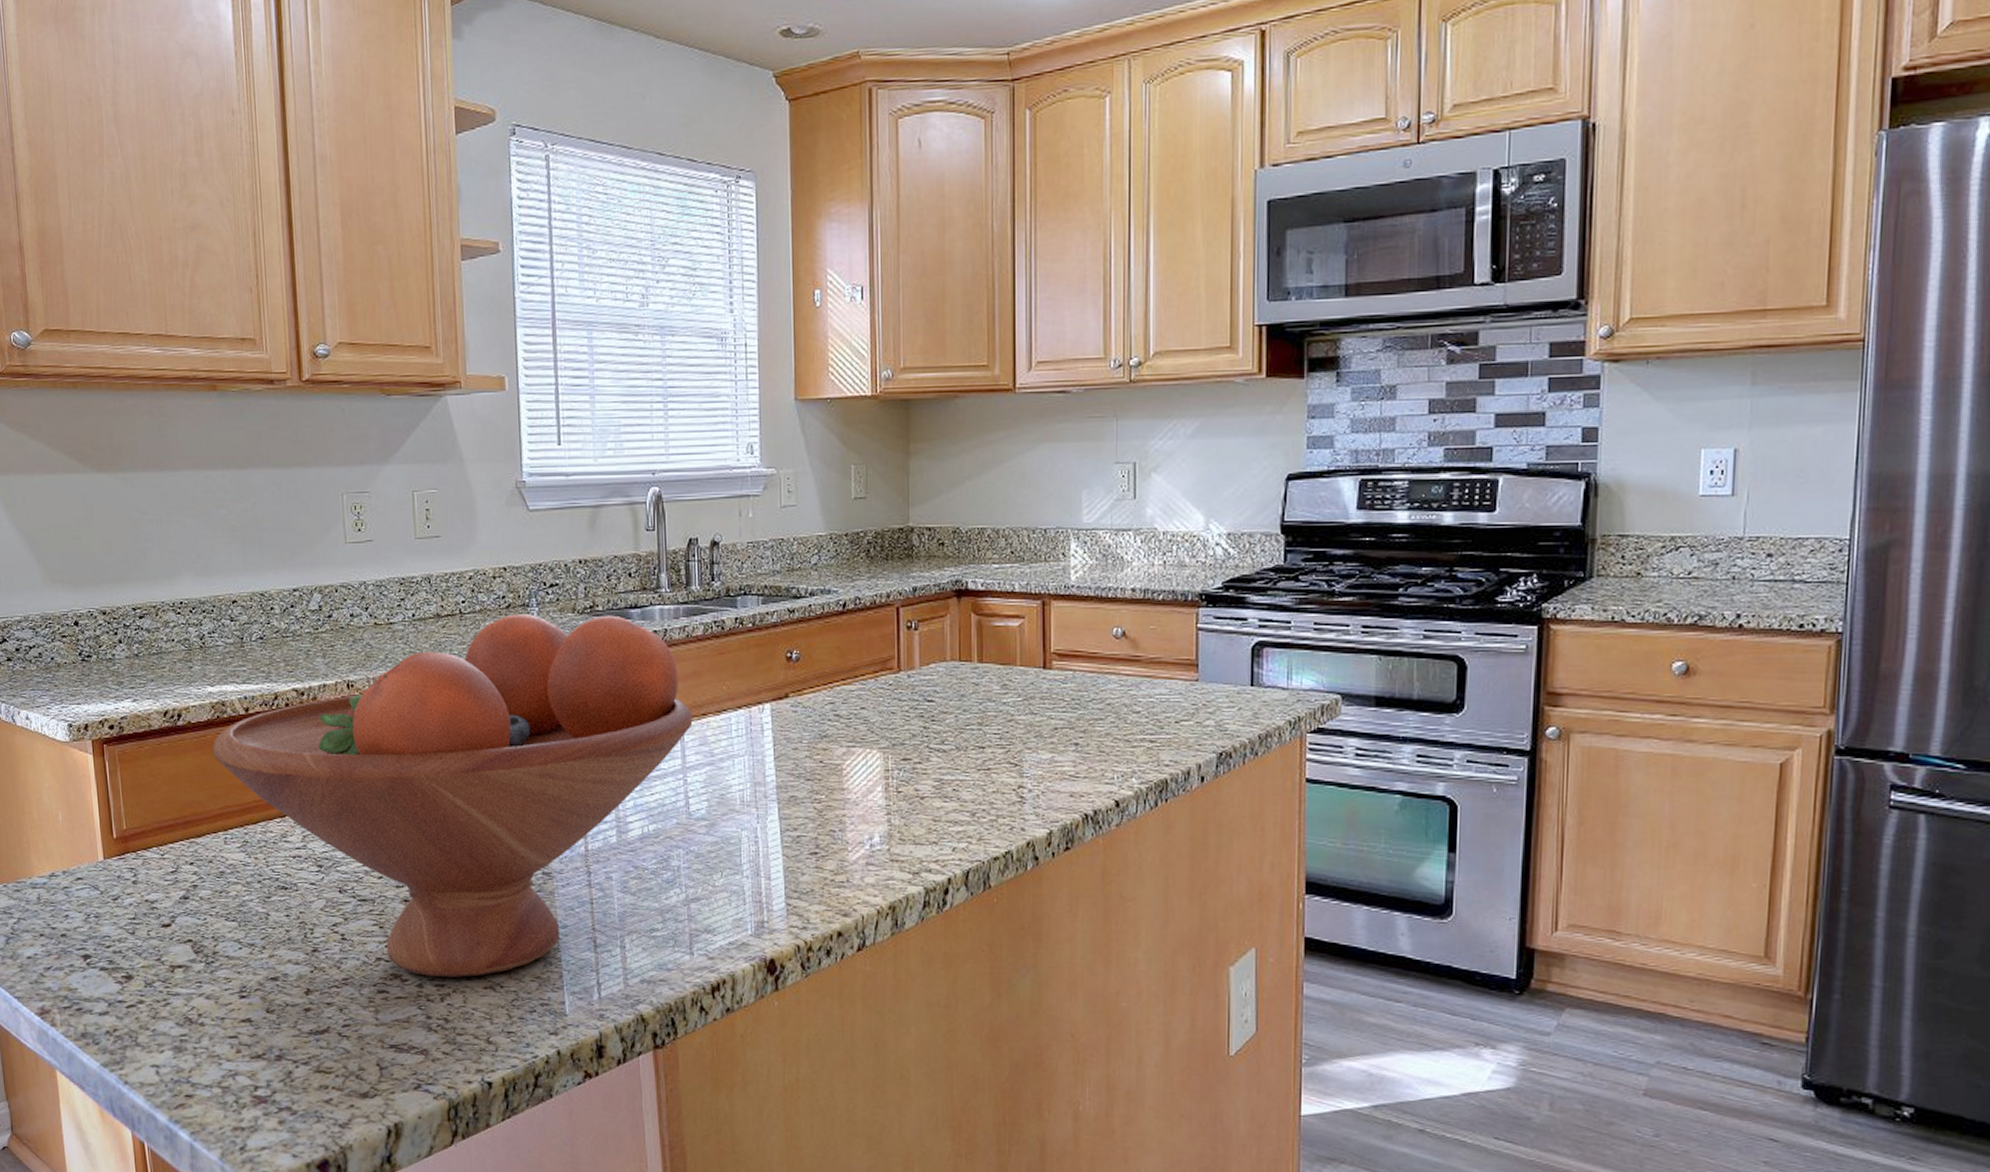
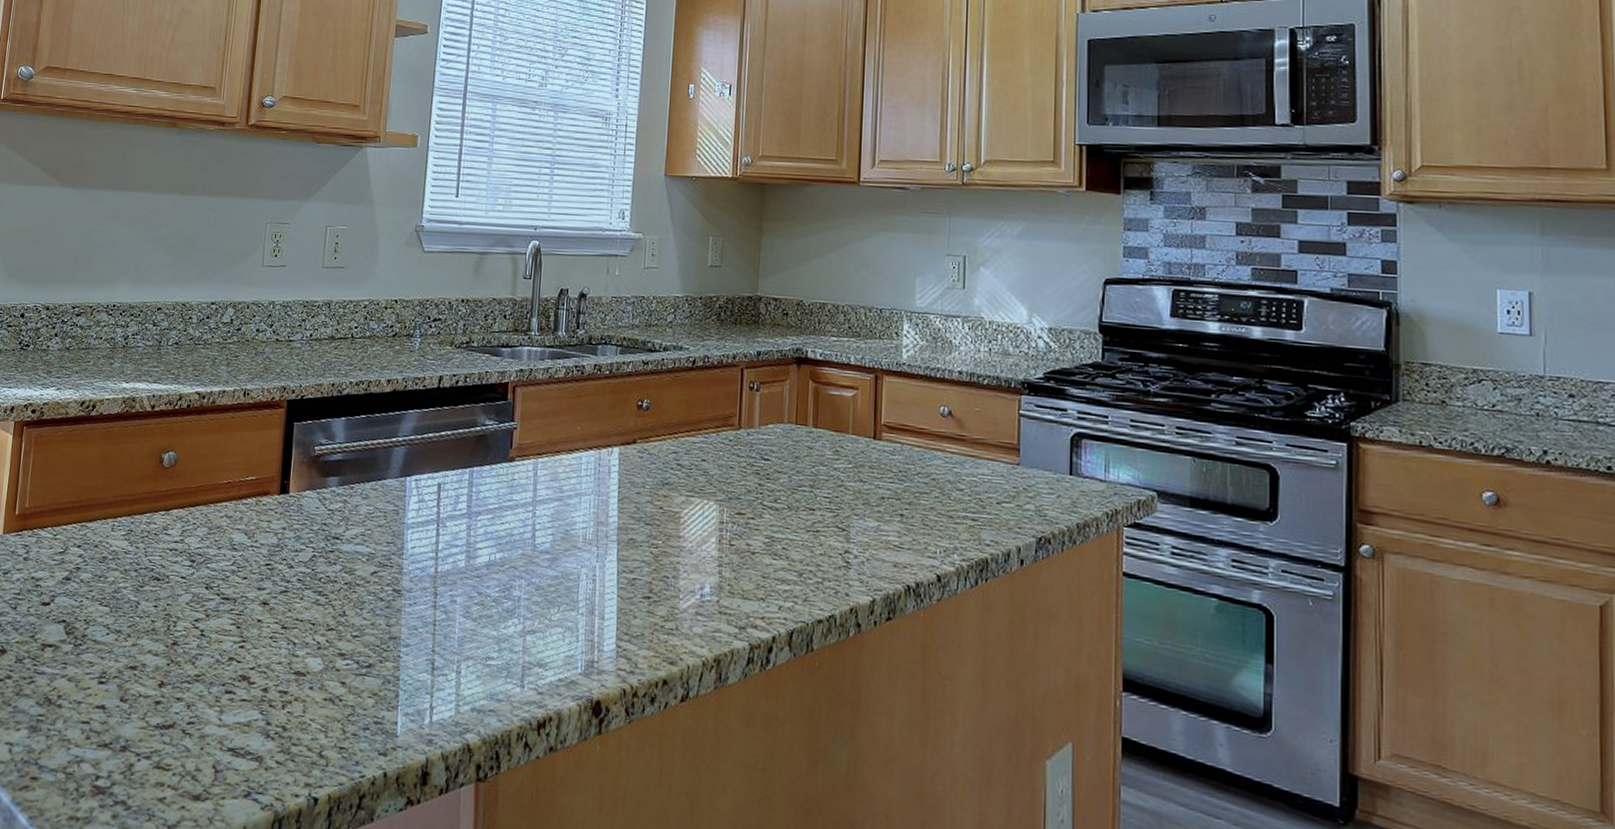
fruit bowl: present [212,614,693,977] -> none [116,342,547,687]

